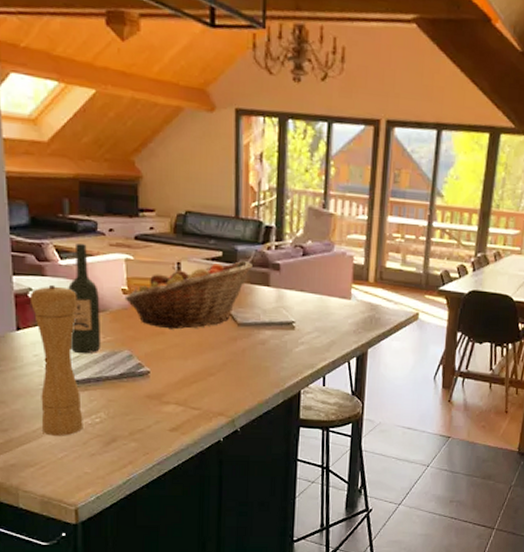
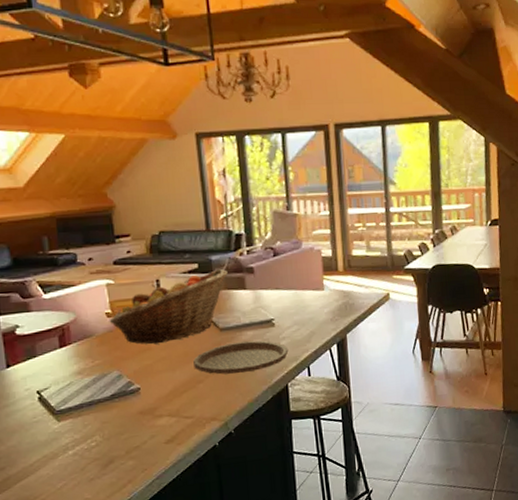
pepper mill: present [29,284,83,436] -> none [17,318,80,467]
wine bottle: present [68,242,102,354] -> none [54,275,91,382]
plate: none [207,340,306,372] -> present [193,340,289,375]

